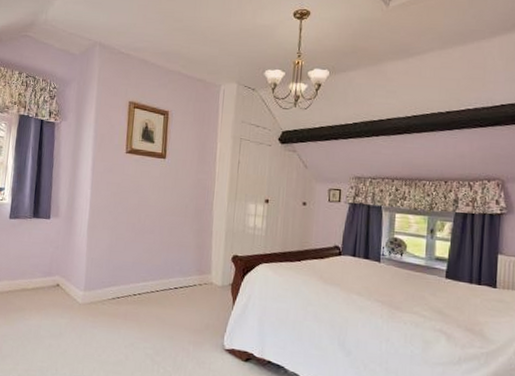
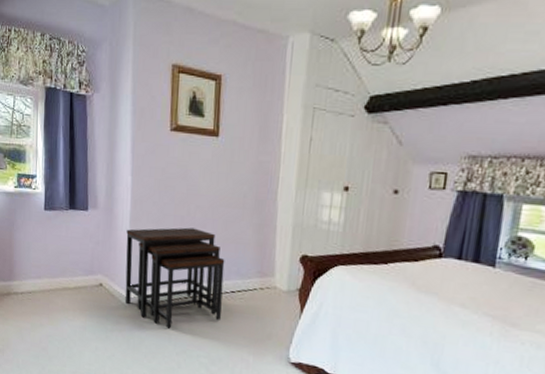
desk: none [79,233,170,324] -> present [124,227,225,329]

